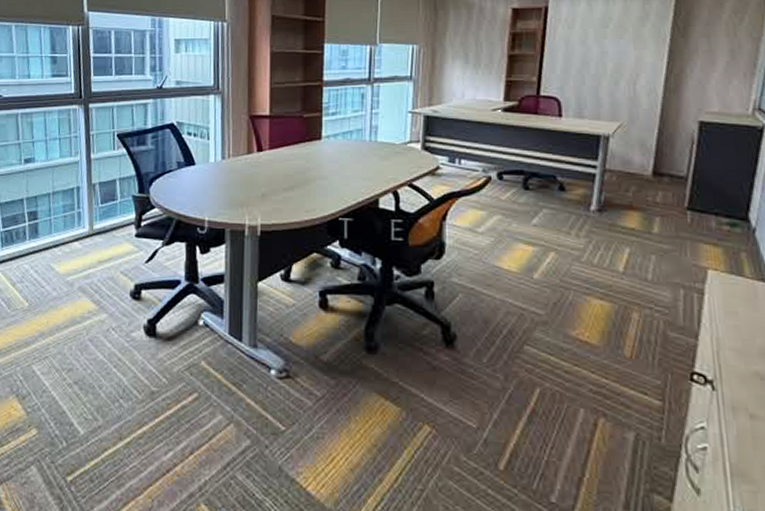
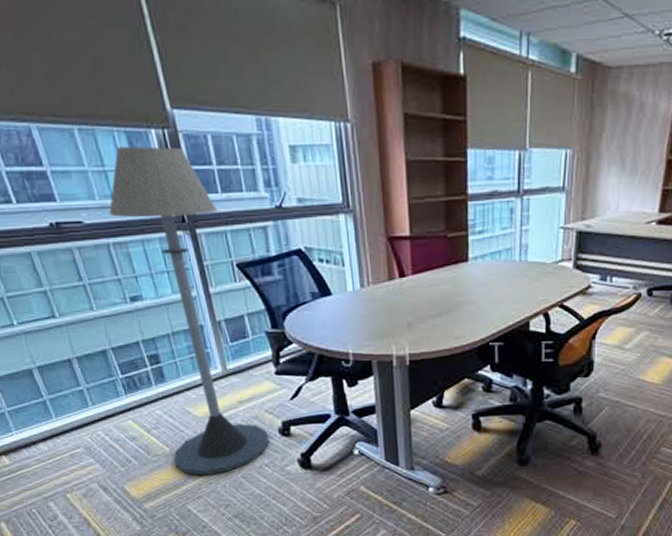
floor lamp: none [24,39,120,335] -> present [109,146,270,476]

